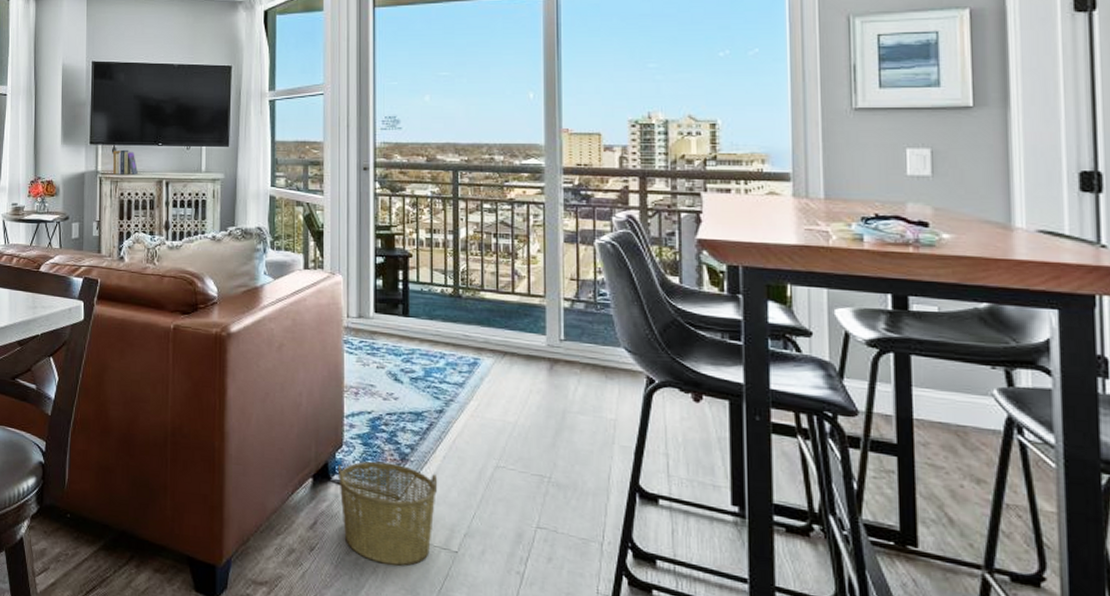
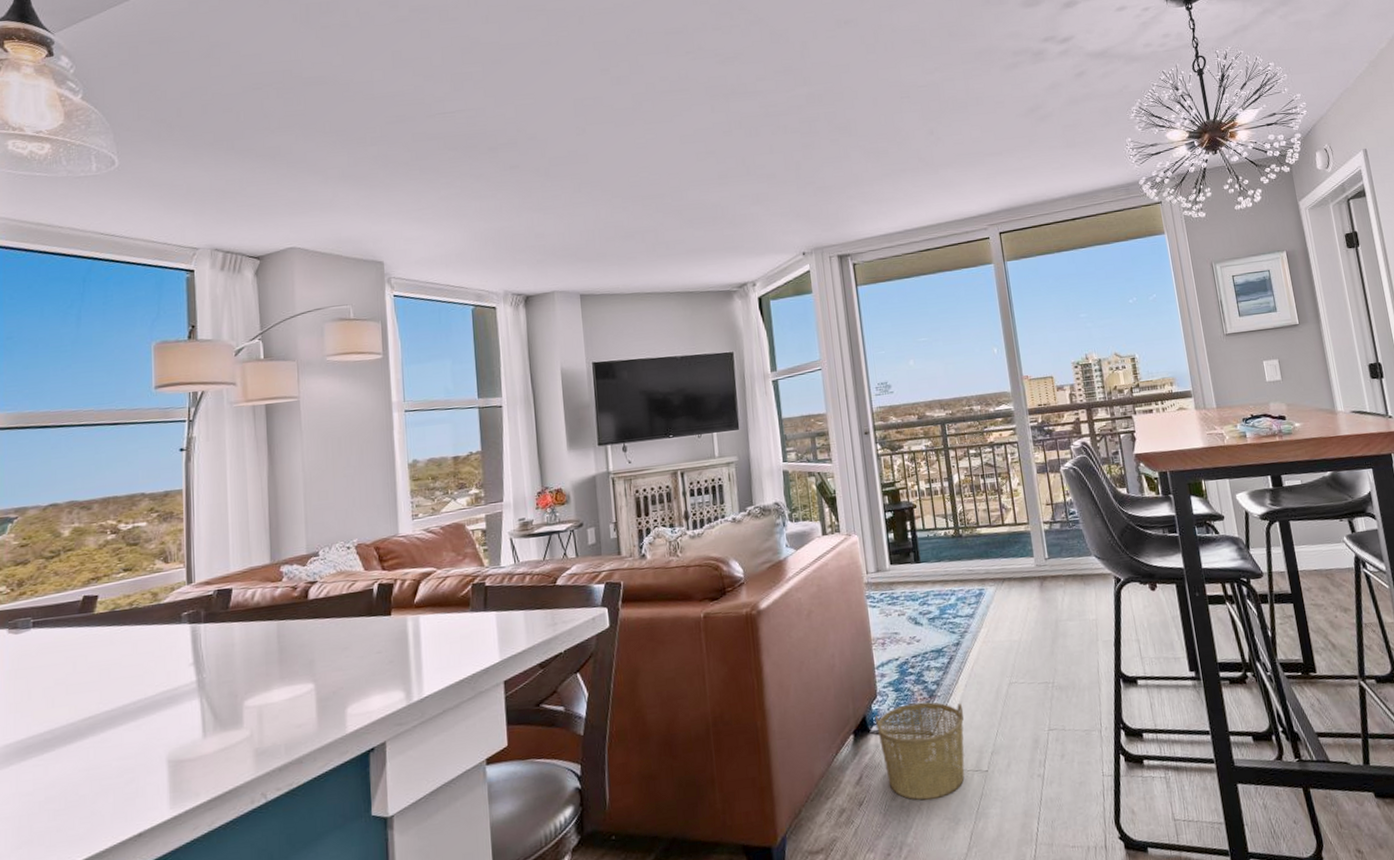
books: present [113,149,138,175] -> none [624,446,651,473]

